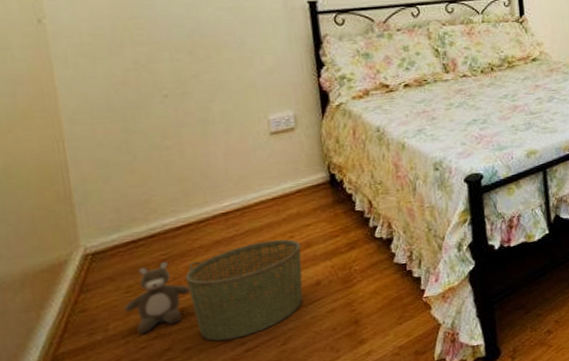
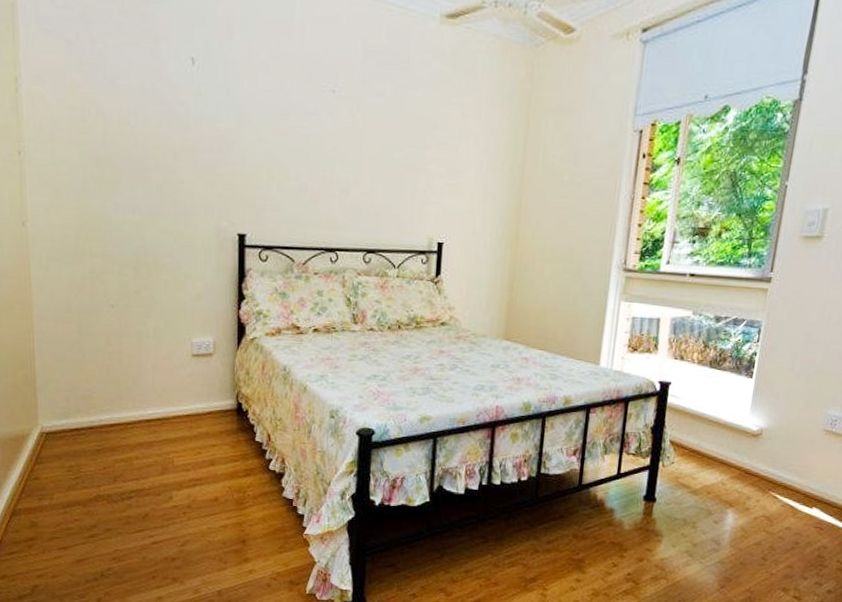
teddy bear: present [124,261,191,335] -> none [66,451,116,509]
basket: present [185,239,303,342] -> none [113,451,206,531]

